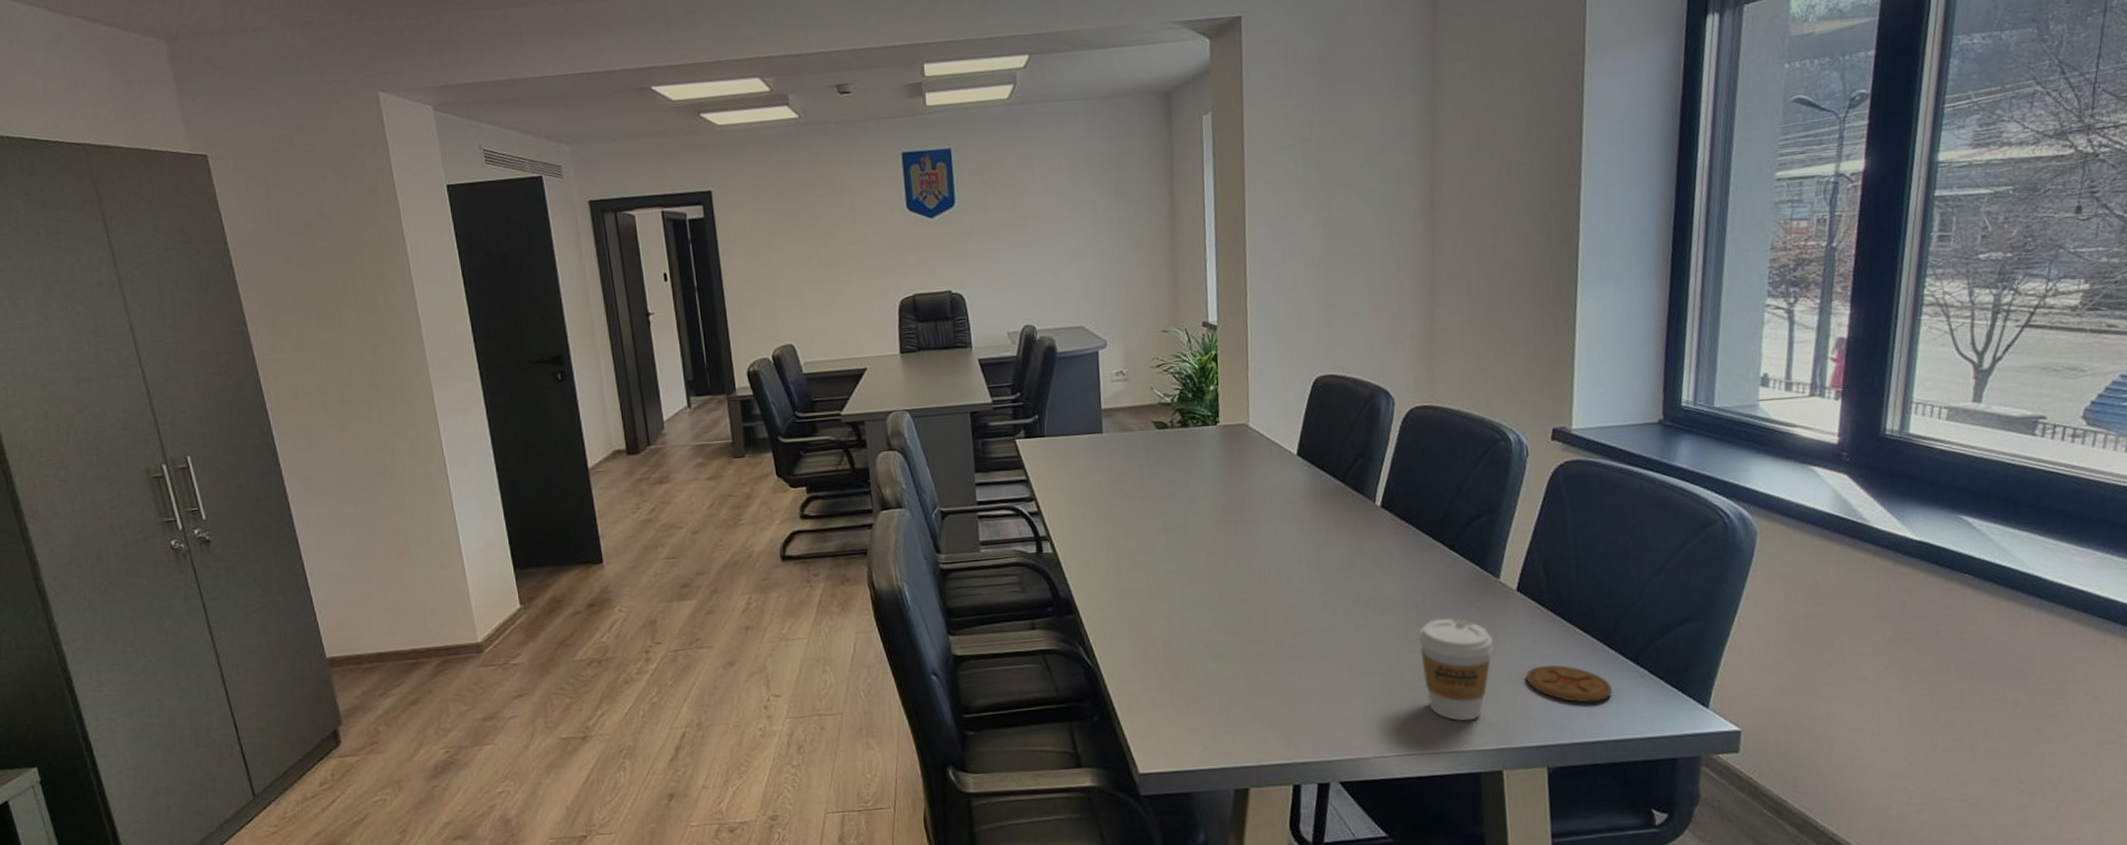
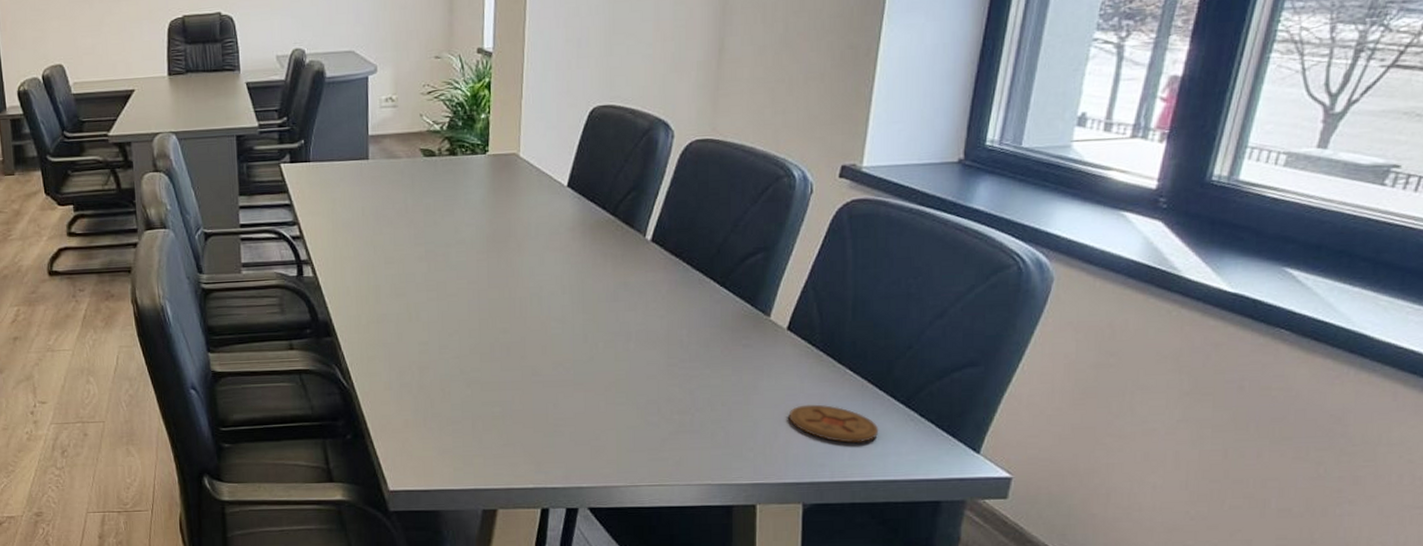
coffee cup: present [1418,618,1494,722] -> none [680,354,758,456]

